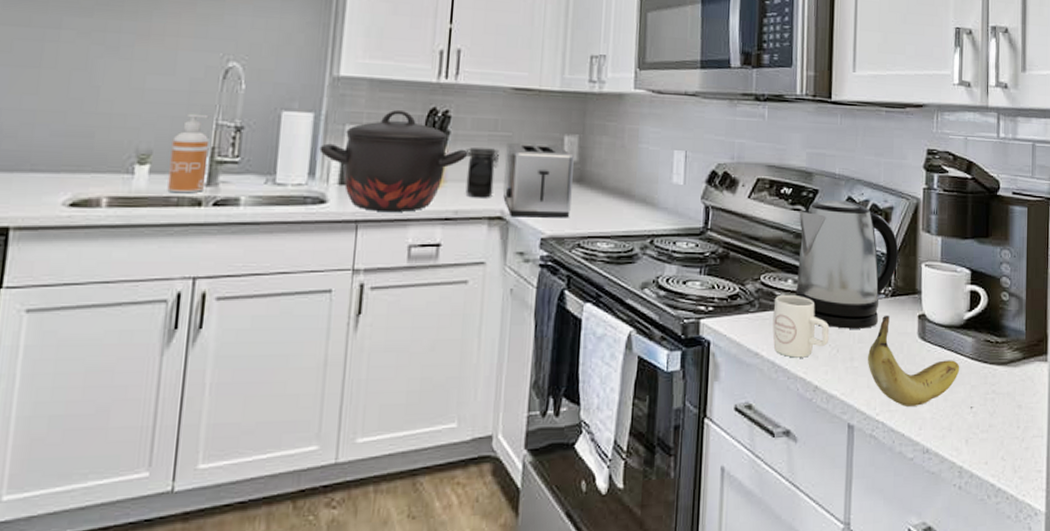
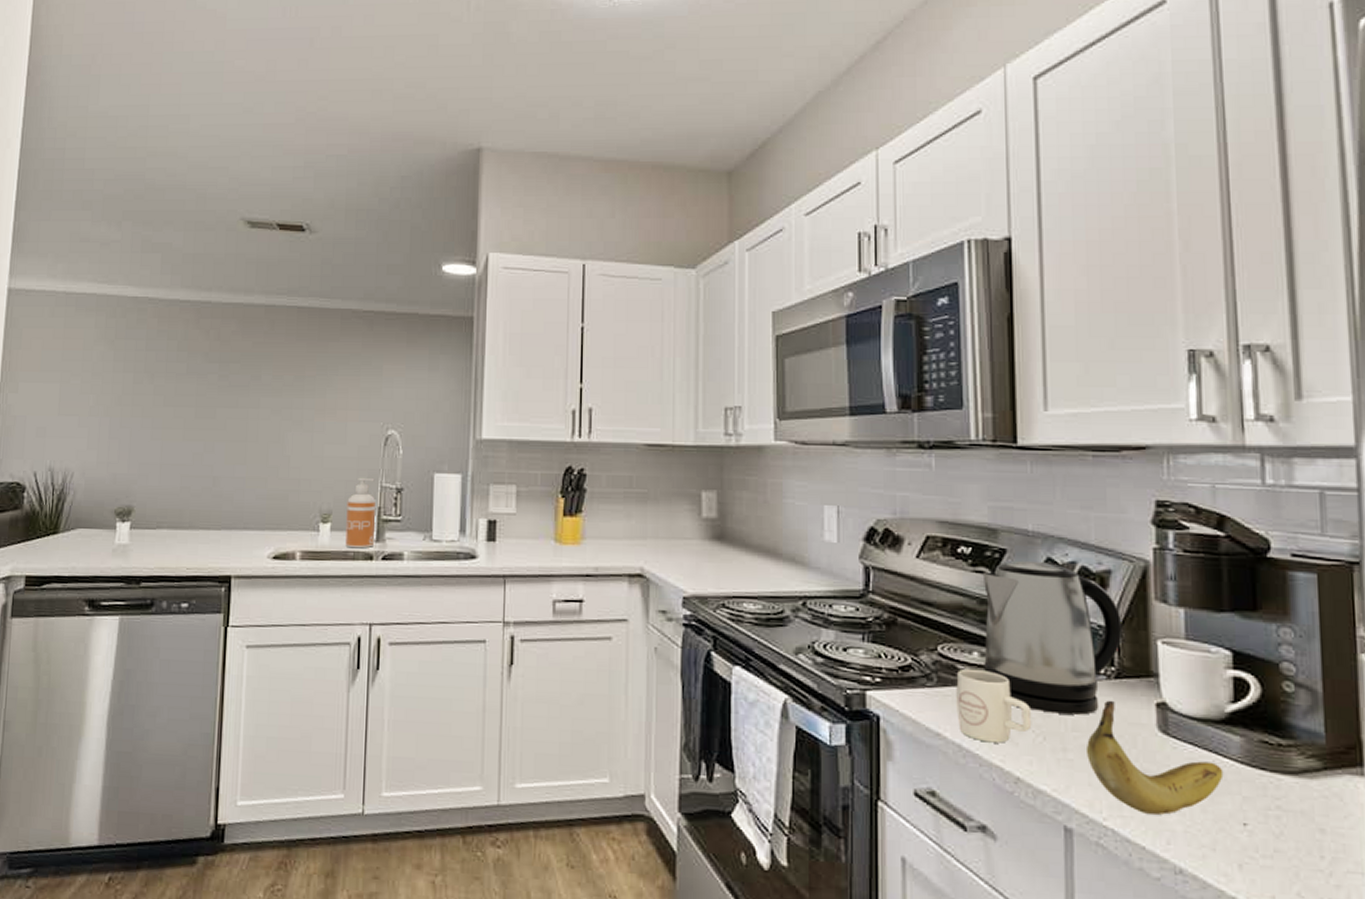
cooking pot: present [319,110,467,212] -> none [468,470,604,568]
jar: present [465,146,500,198] -> none [602,504,637,555]
toaster: present [502,142,574,218] -> none [641,498,713,577]

